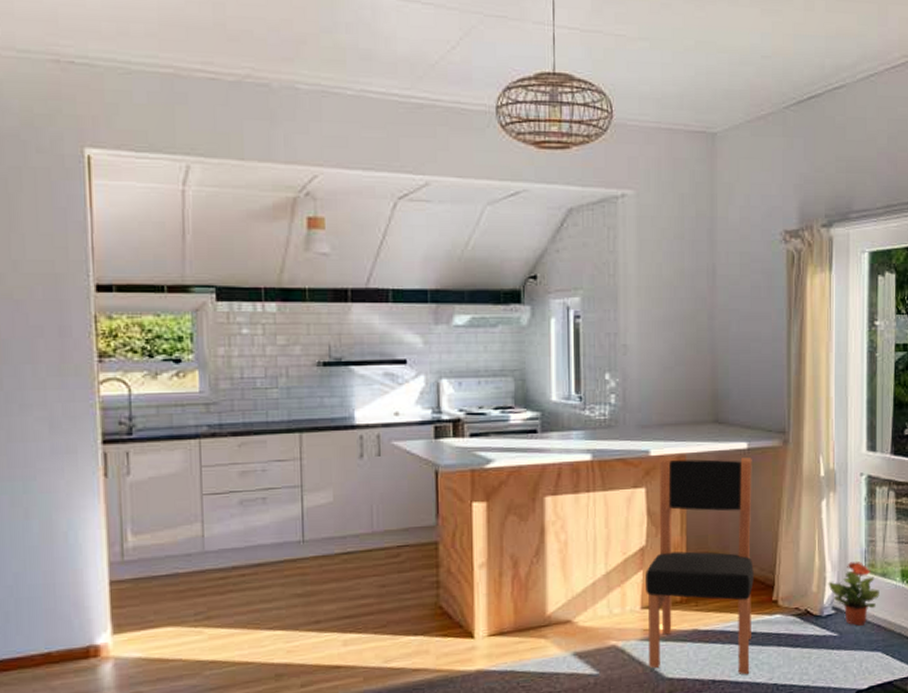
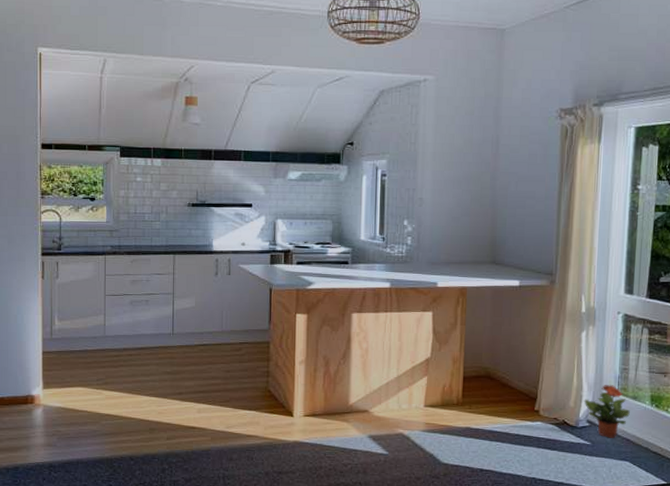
dining chair: present [646,456,754,675] -> none [429,288,523,468]

